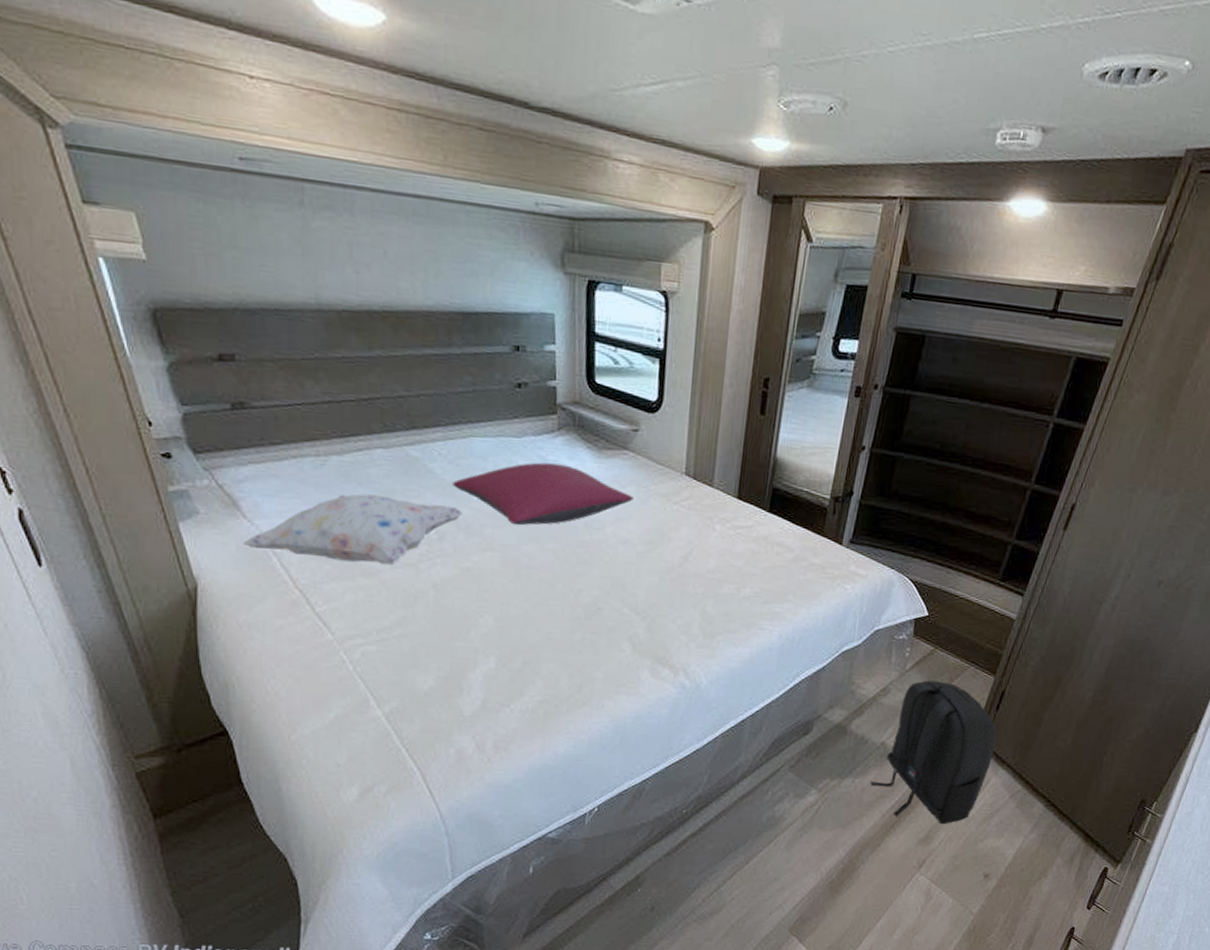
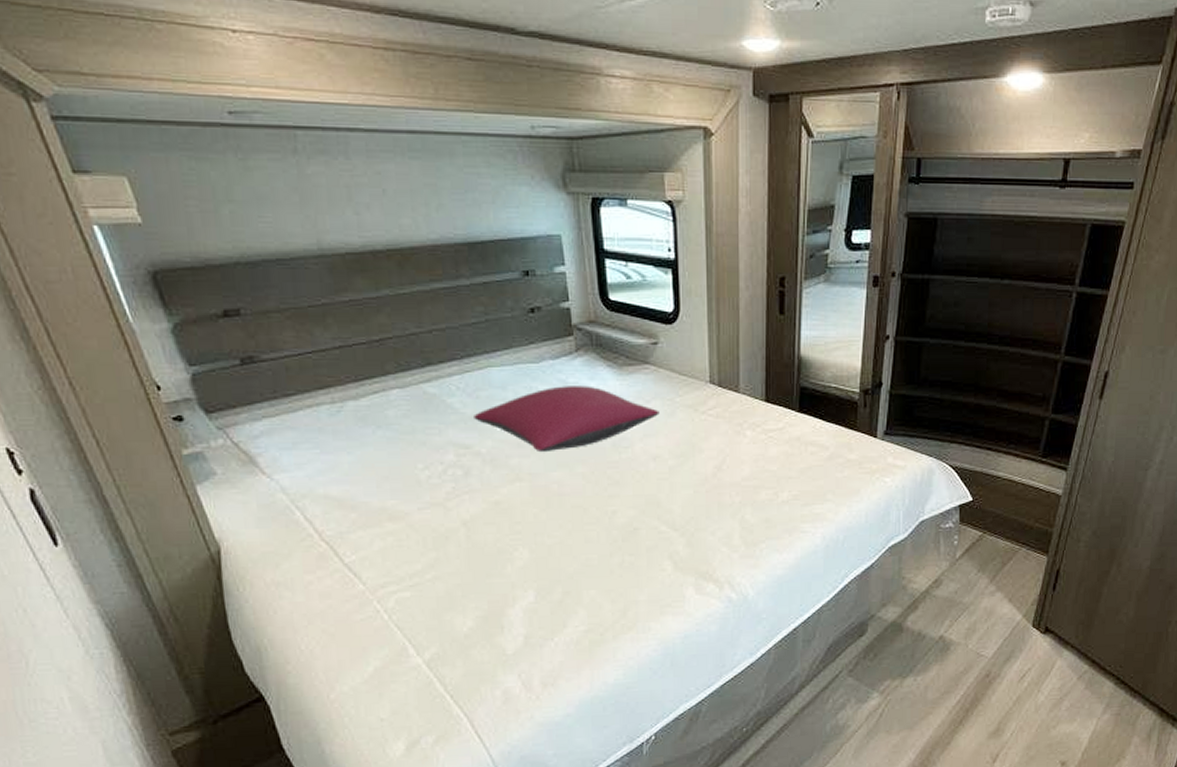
decorative pillow: present [244,494,463,565] -> none [264,436,487,508]
backpack: present [870,680,997,825] -> none [933,566,1057,715]

